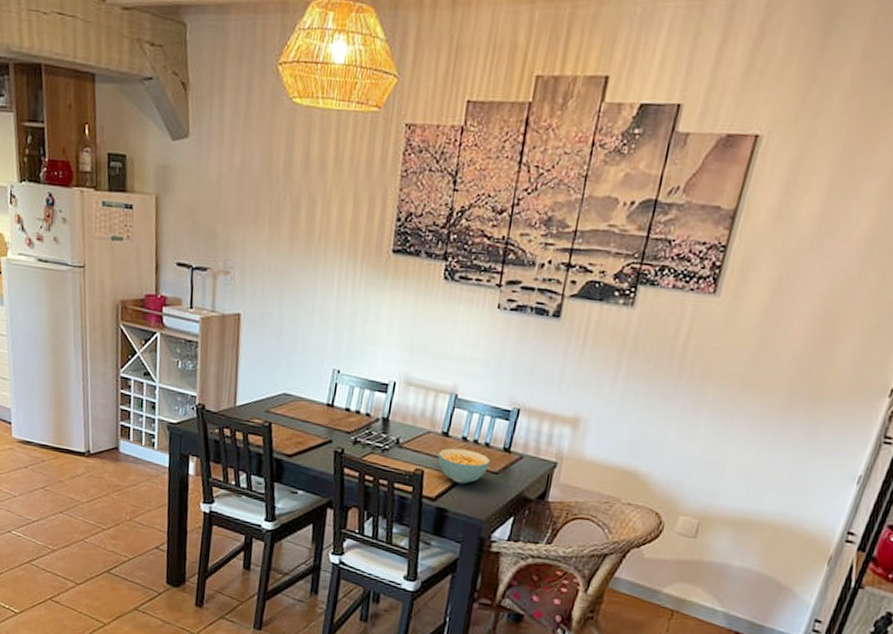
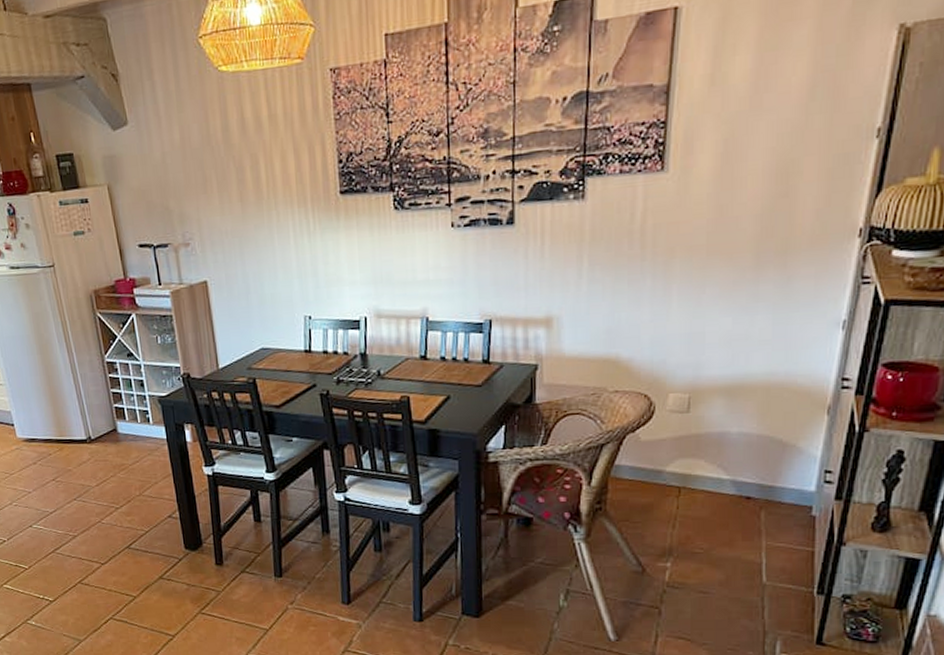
cereal bowl: present [437,448,491,485] -> none [420,368,473,403]

